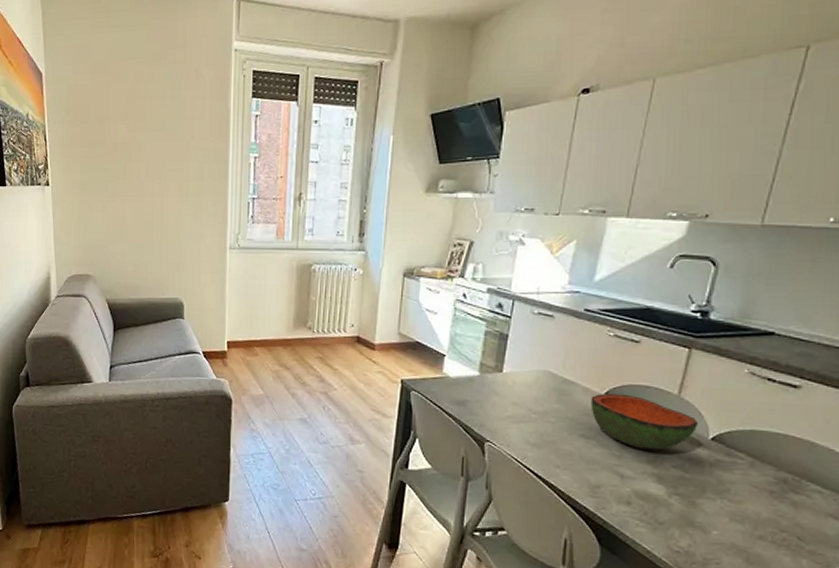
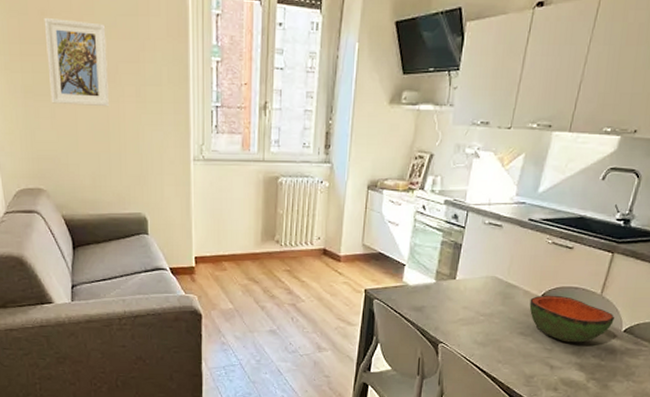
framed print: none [102,124,155,201] -> present [44,17,109,107]

